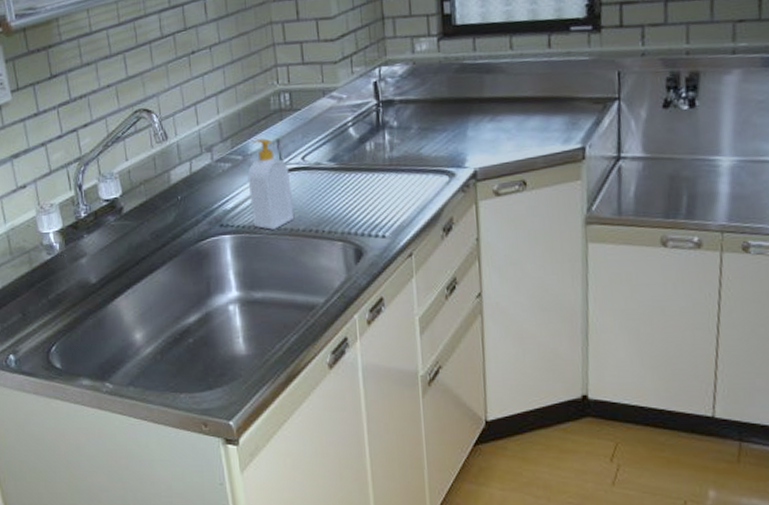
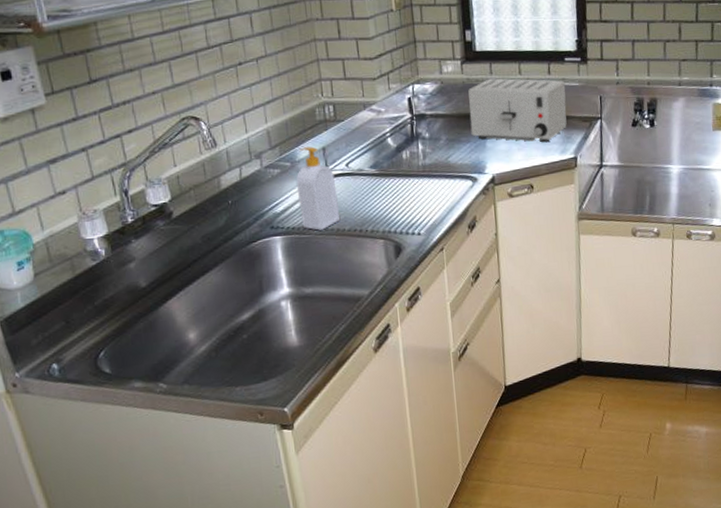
toaster: none [446,54,572,131] -> present [468,78,567,143]

